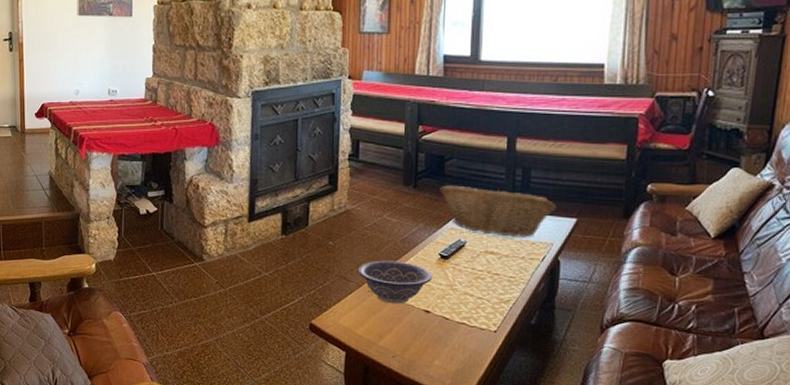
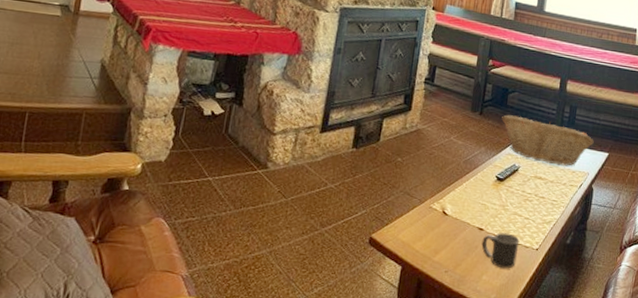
decorative bowl: present [357,260,433,304] -> none [421,178,489,221]
mug: none [430,314,474,353] -> present [481,232,520,269]

